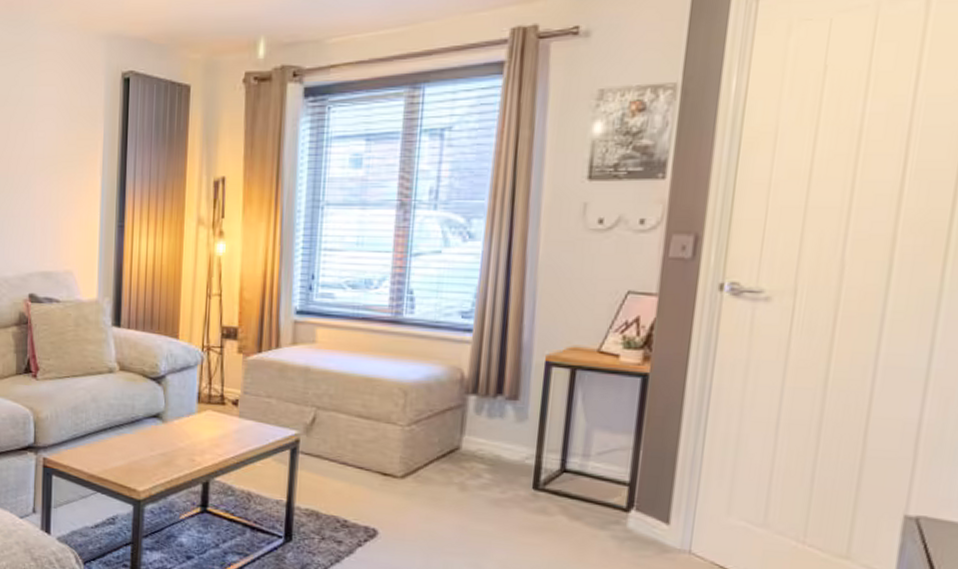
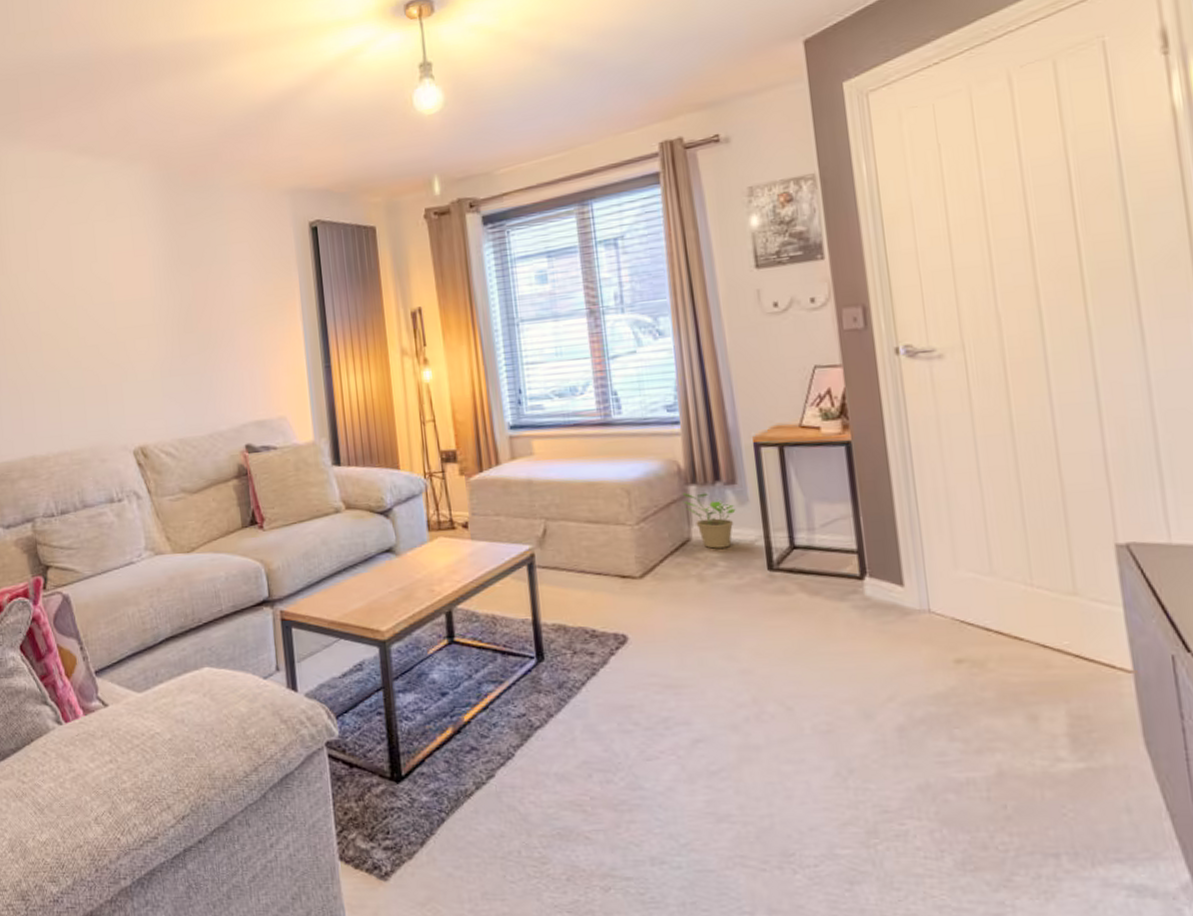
potted plant: none [459,401,513,461] -> present [682,493,736,549]

